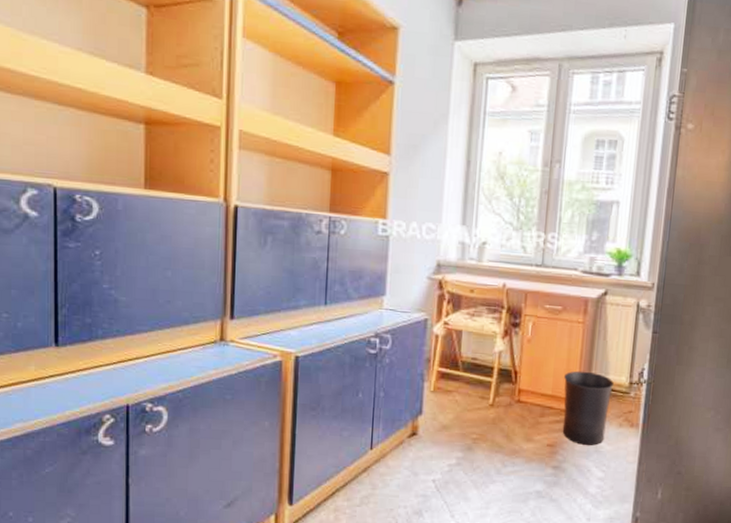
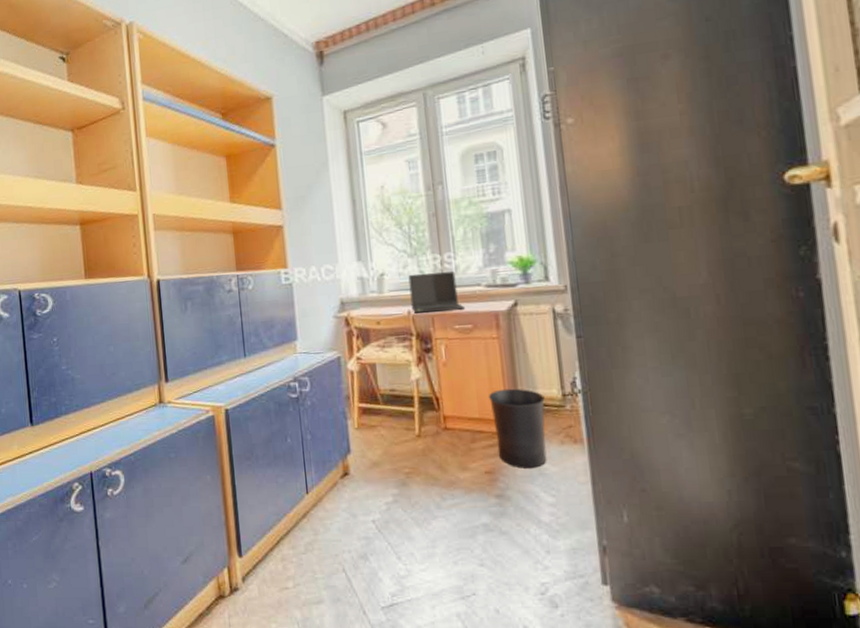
laptop: none [507,248,559,292] -> present [408,271,466,313]

